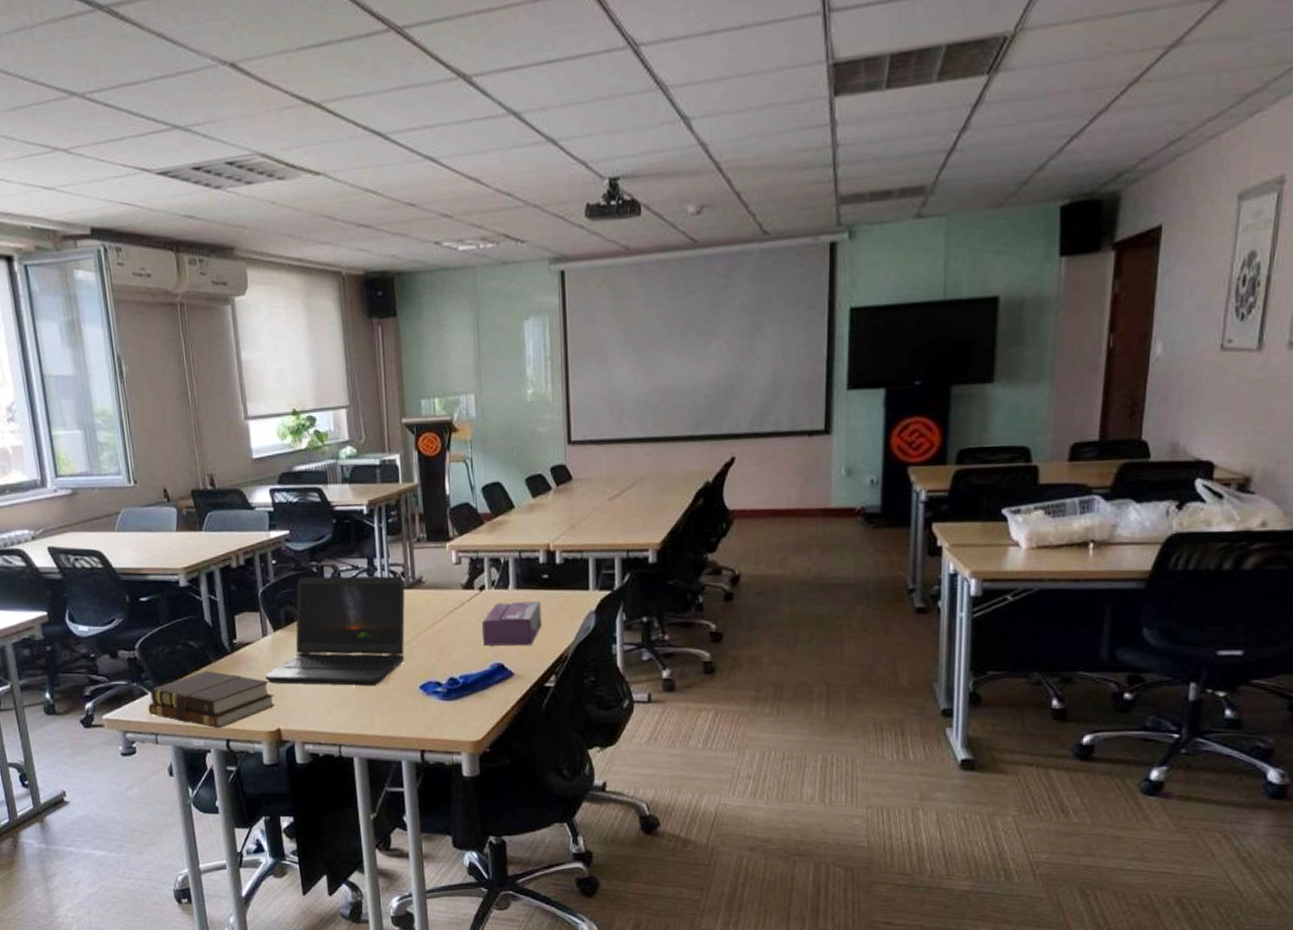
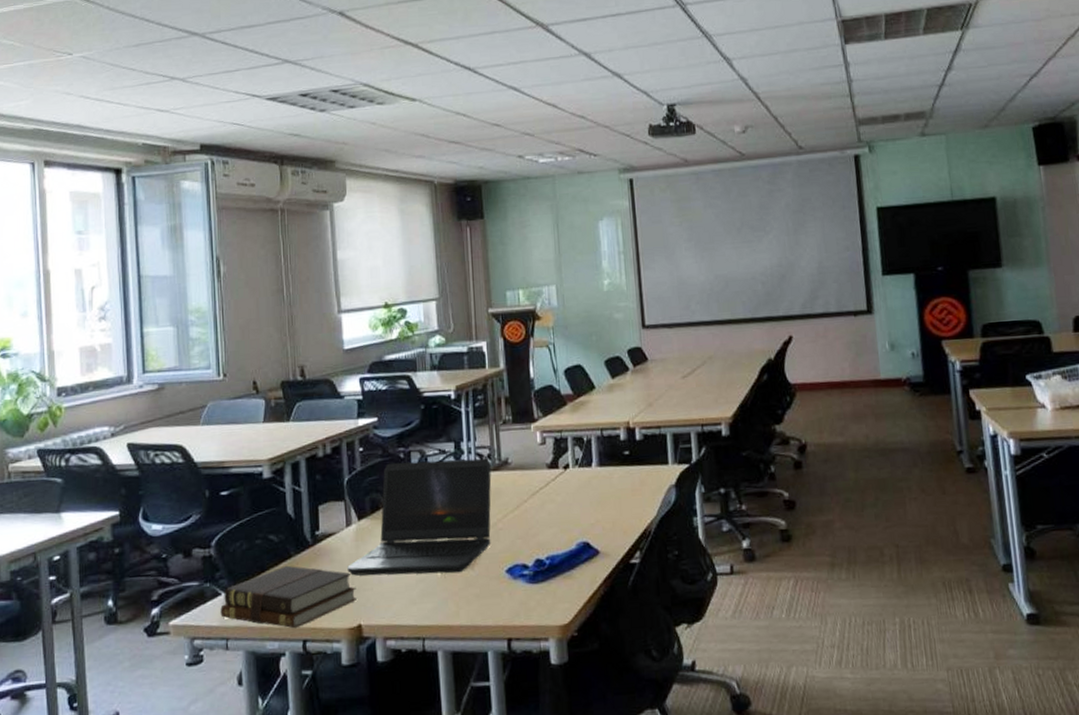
tissue box: present [482,601,542,646] -> none [567,478,625,525]

